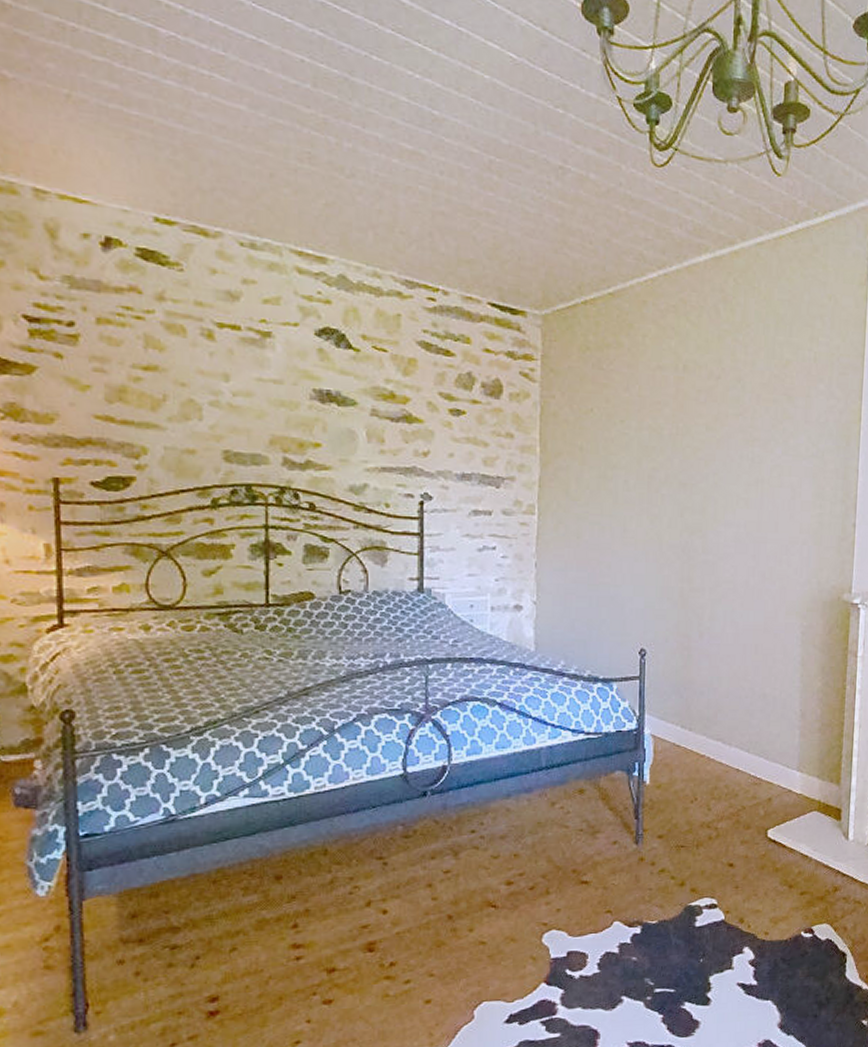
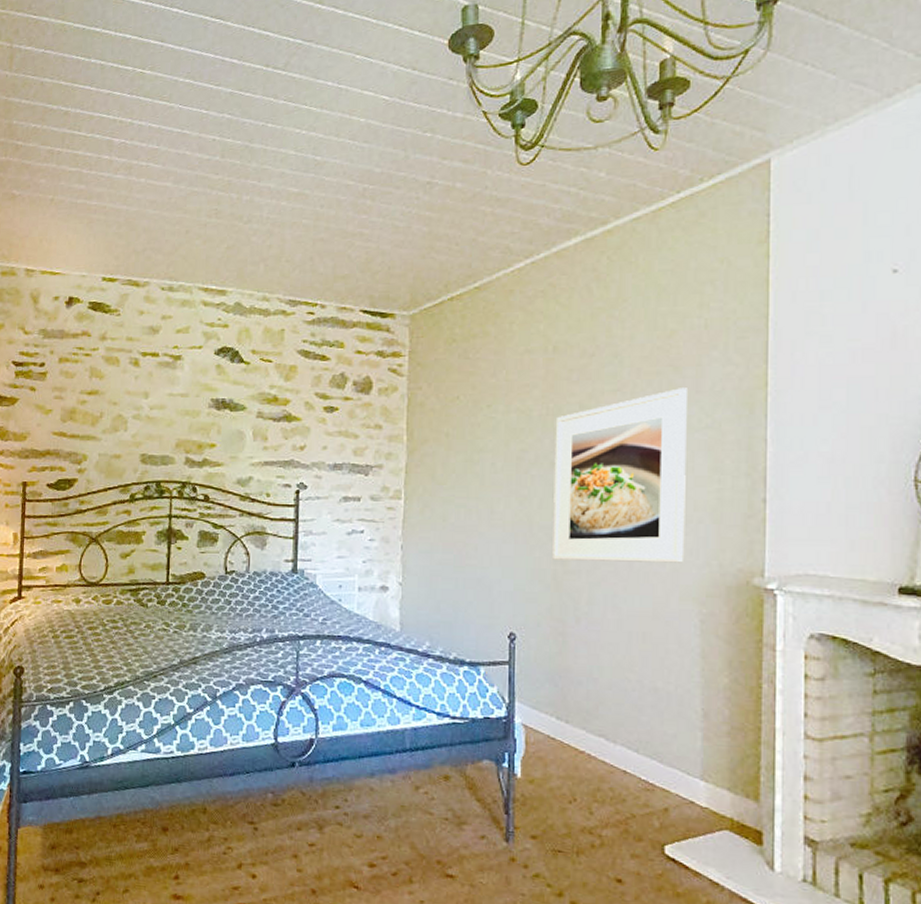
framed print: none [680,417,798,581] -> present [553,388,687,563]

